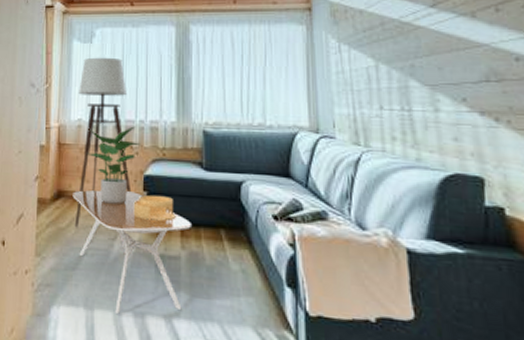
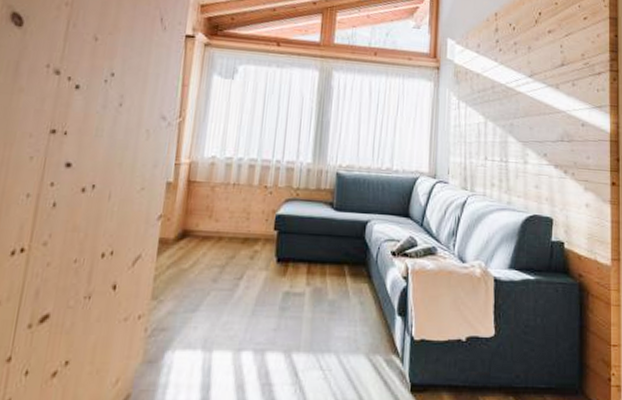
coffee table: present [72,190,191,314] -> none [199,229,318,353]
floor lamp: present [74,57,132,228] -> none [198,94,266,269]
potted plant: present [87,126,141,205] -> none [219,166,276,244]
architectural model: present [133,195,176,221] -> none [262,234,304,259]

